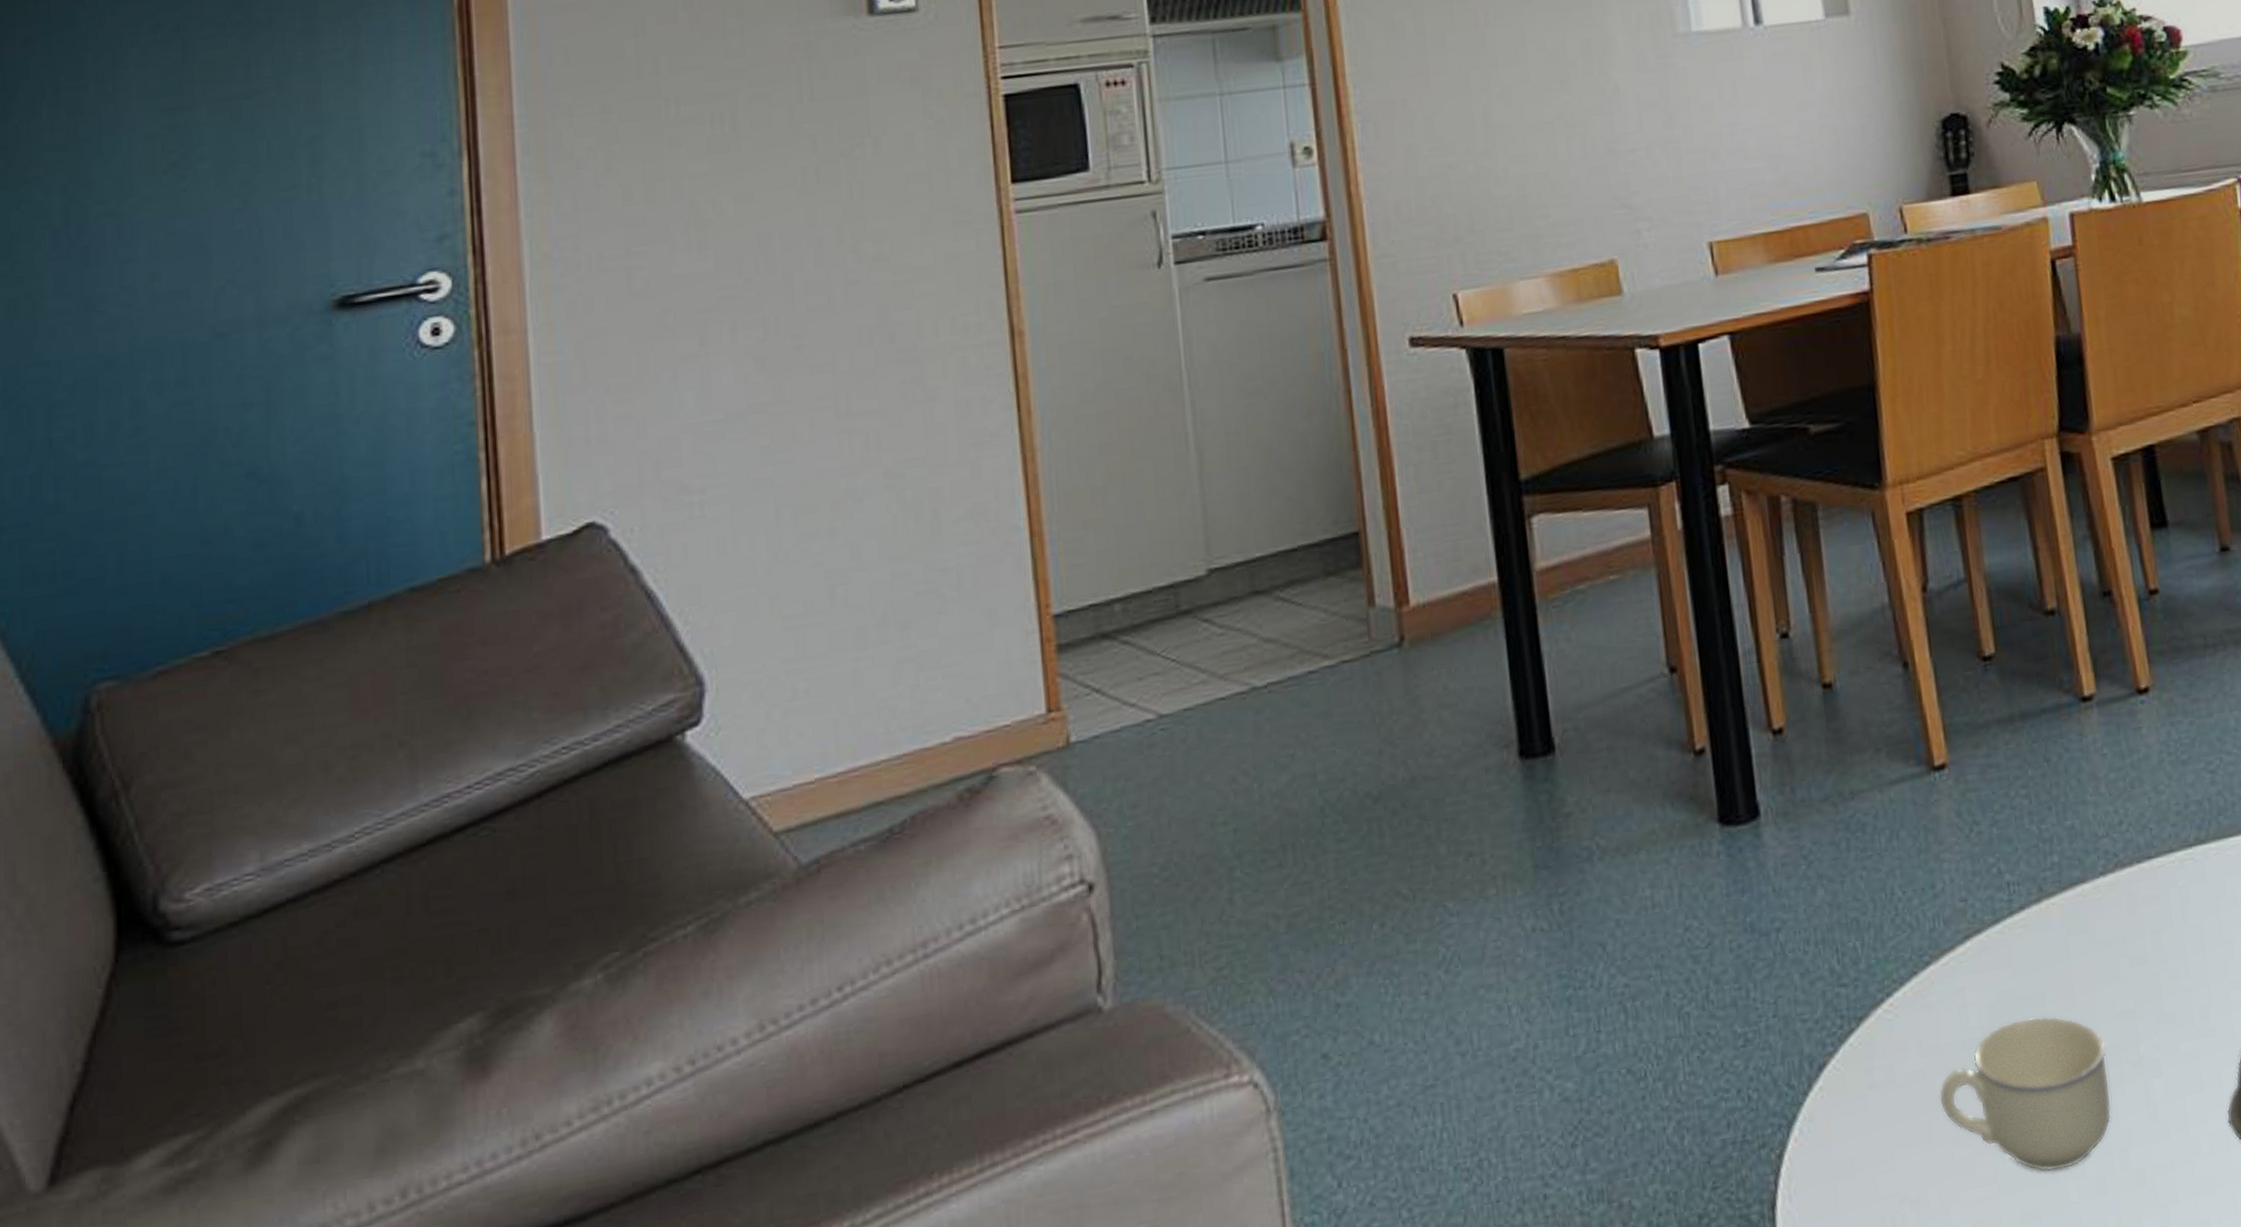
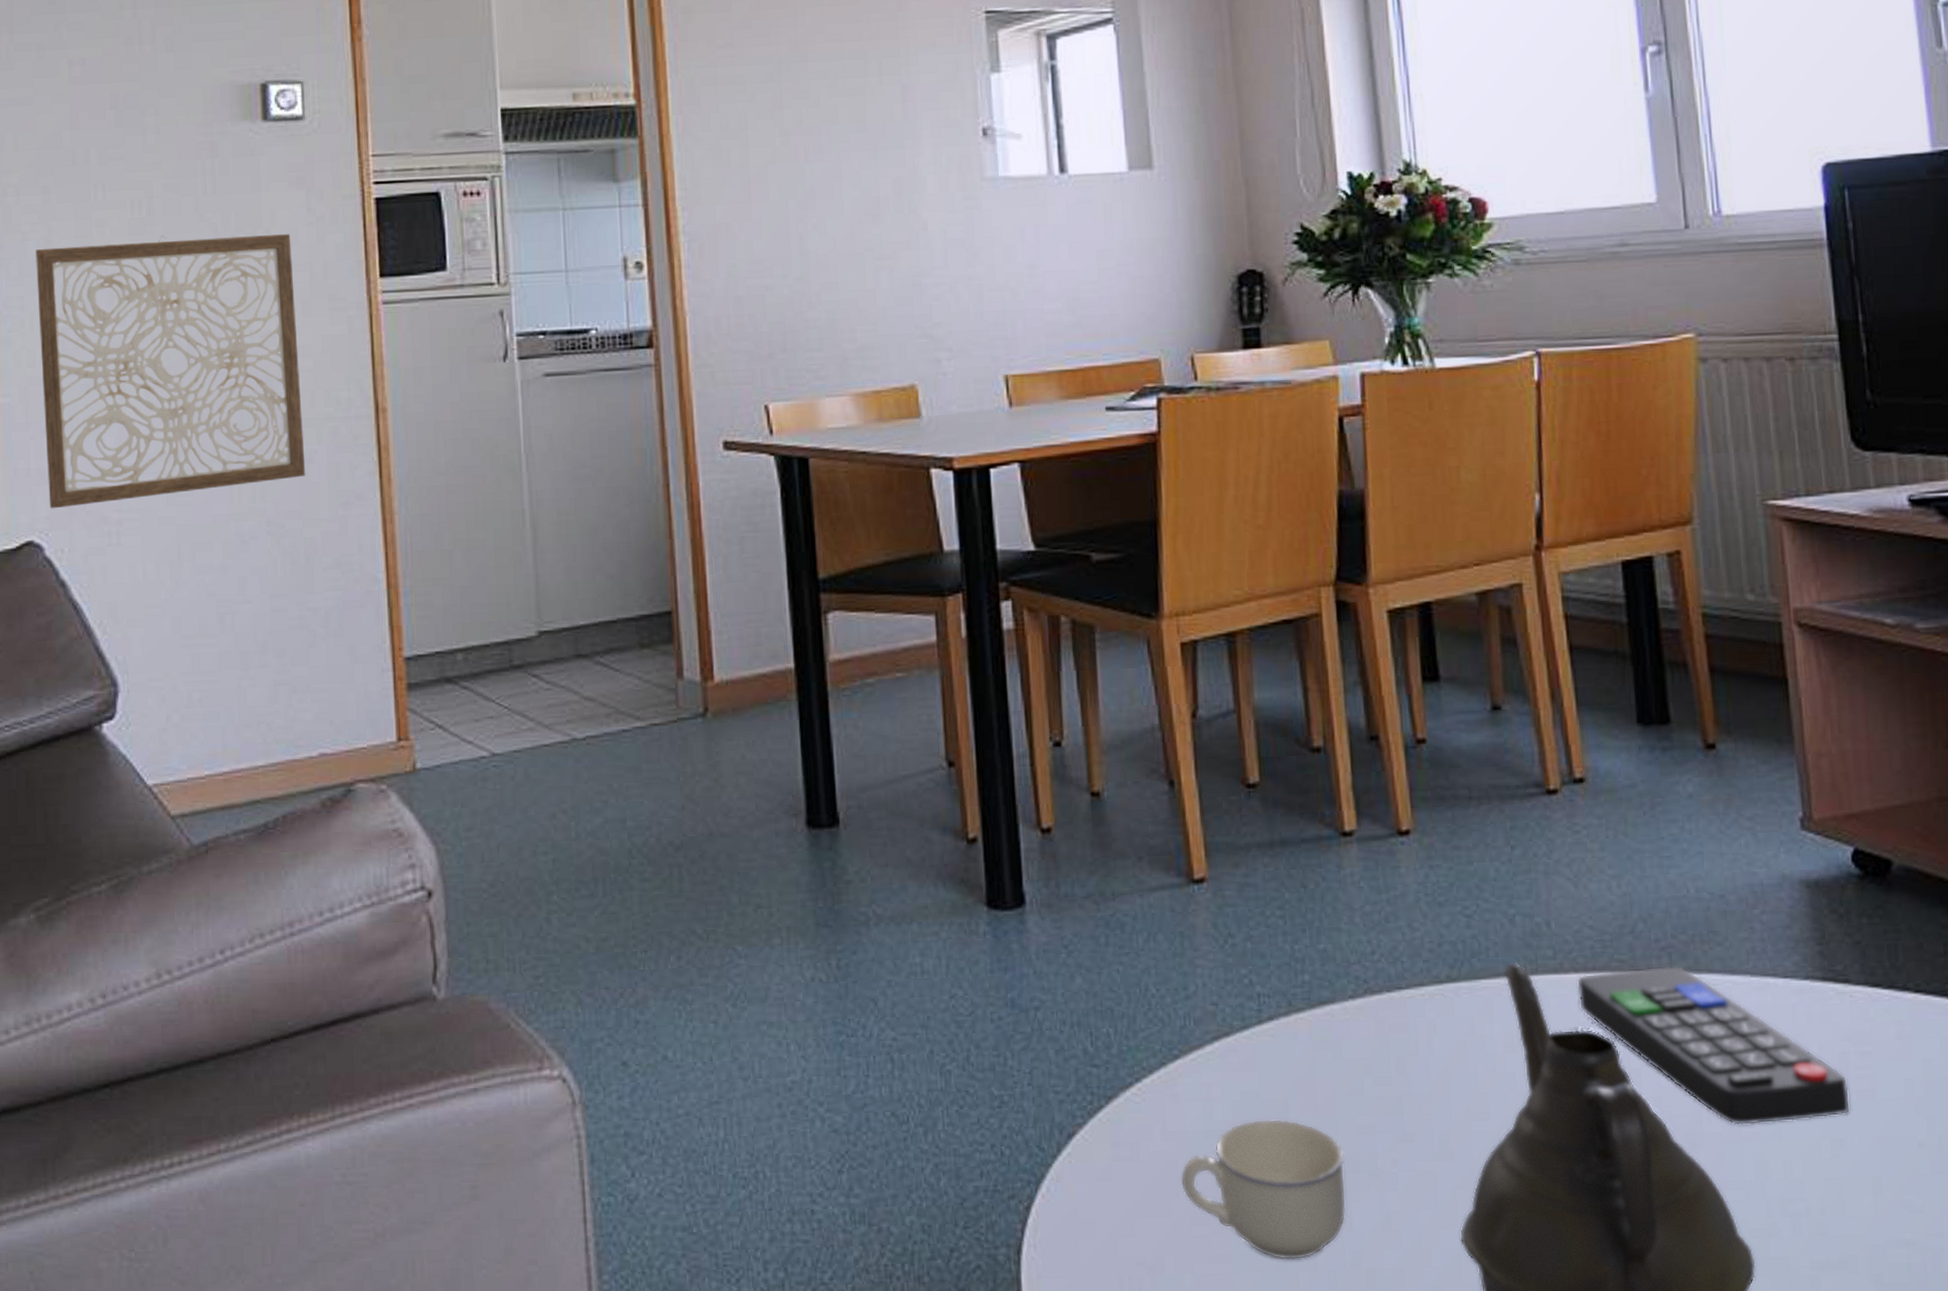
wall art: none [593,141,930,482] -> present [35,234,306,509]

